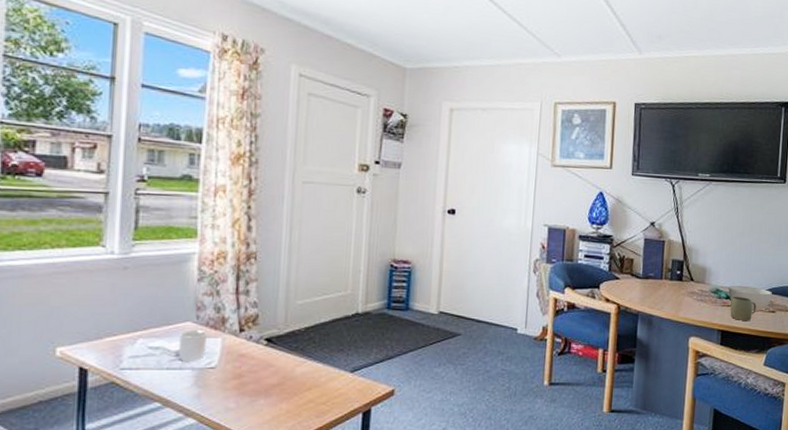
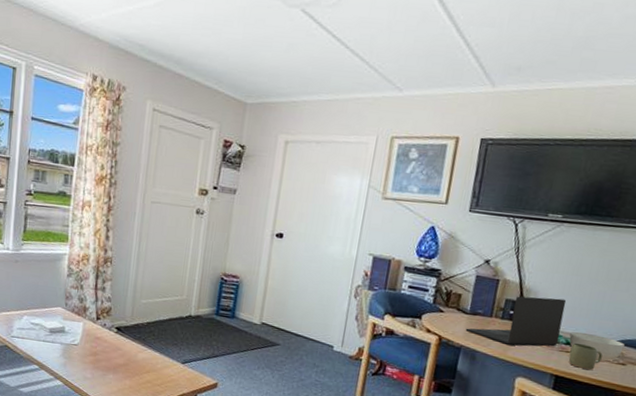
mug: present [178,329,207,363] -> none [51,313,73,339]
laptop: none [640,254,722,307] -> present [465,296,567,347]

